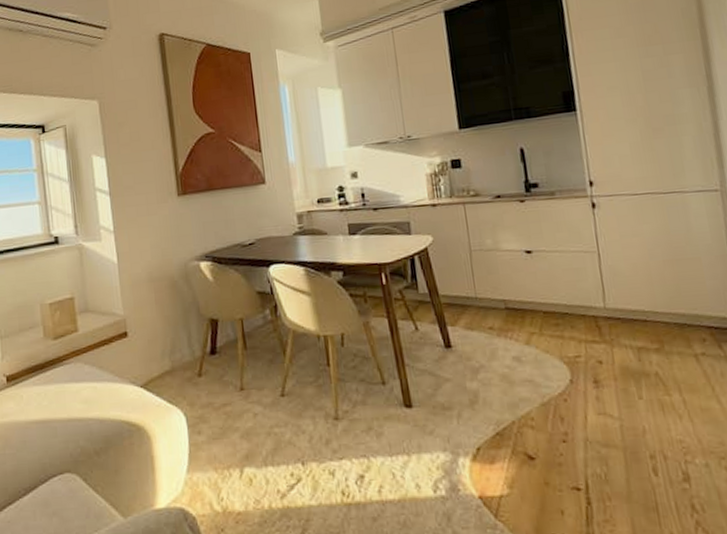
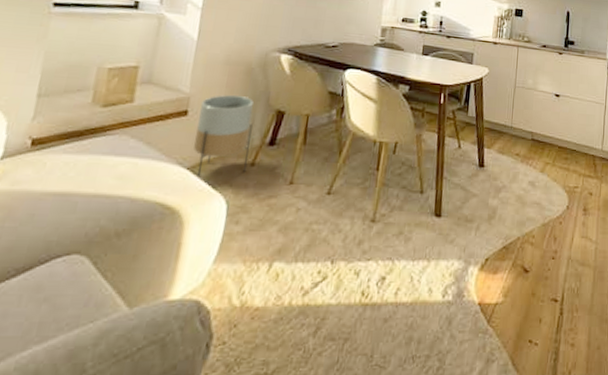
planter: none [136,310,196,396] -> present [193,95,255,179]

